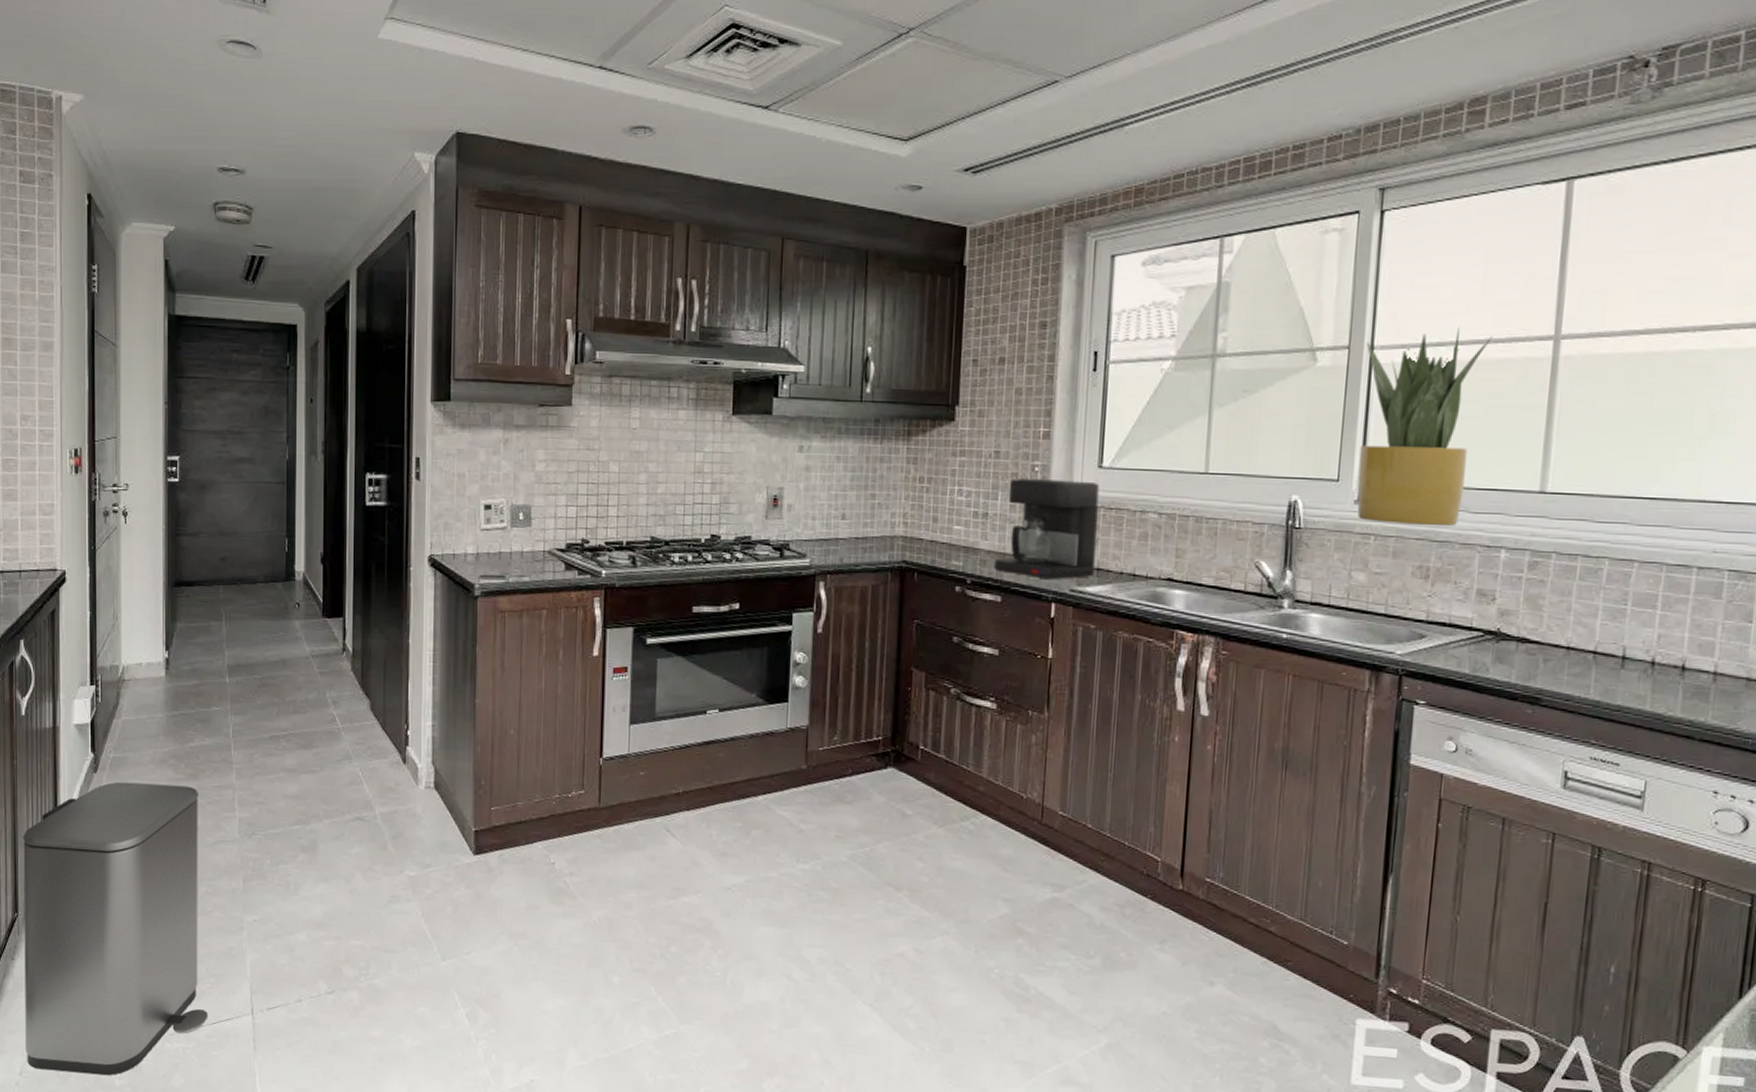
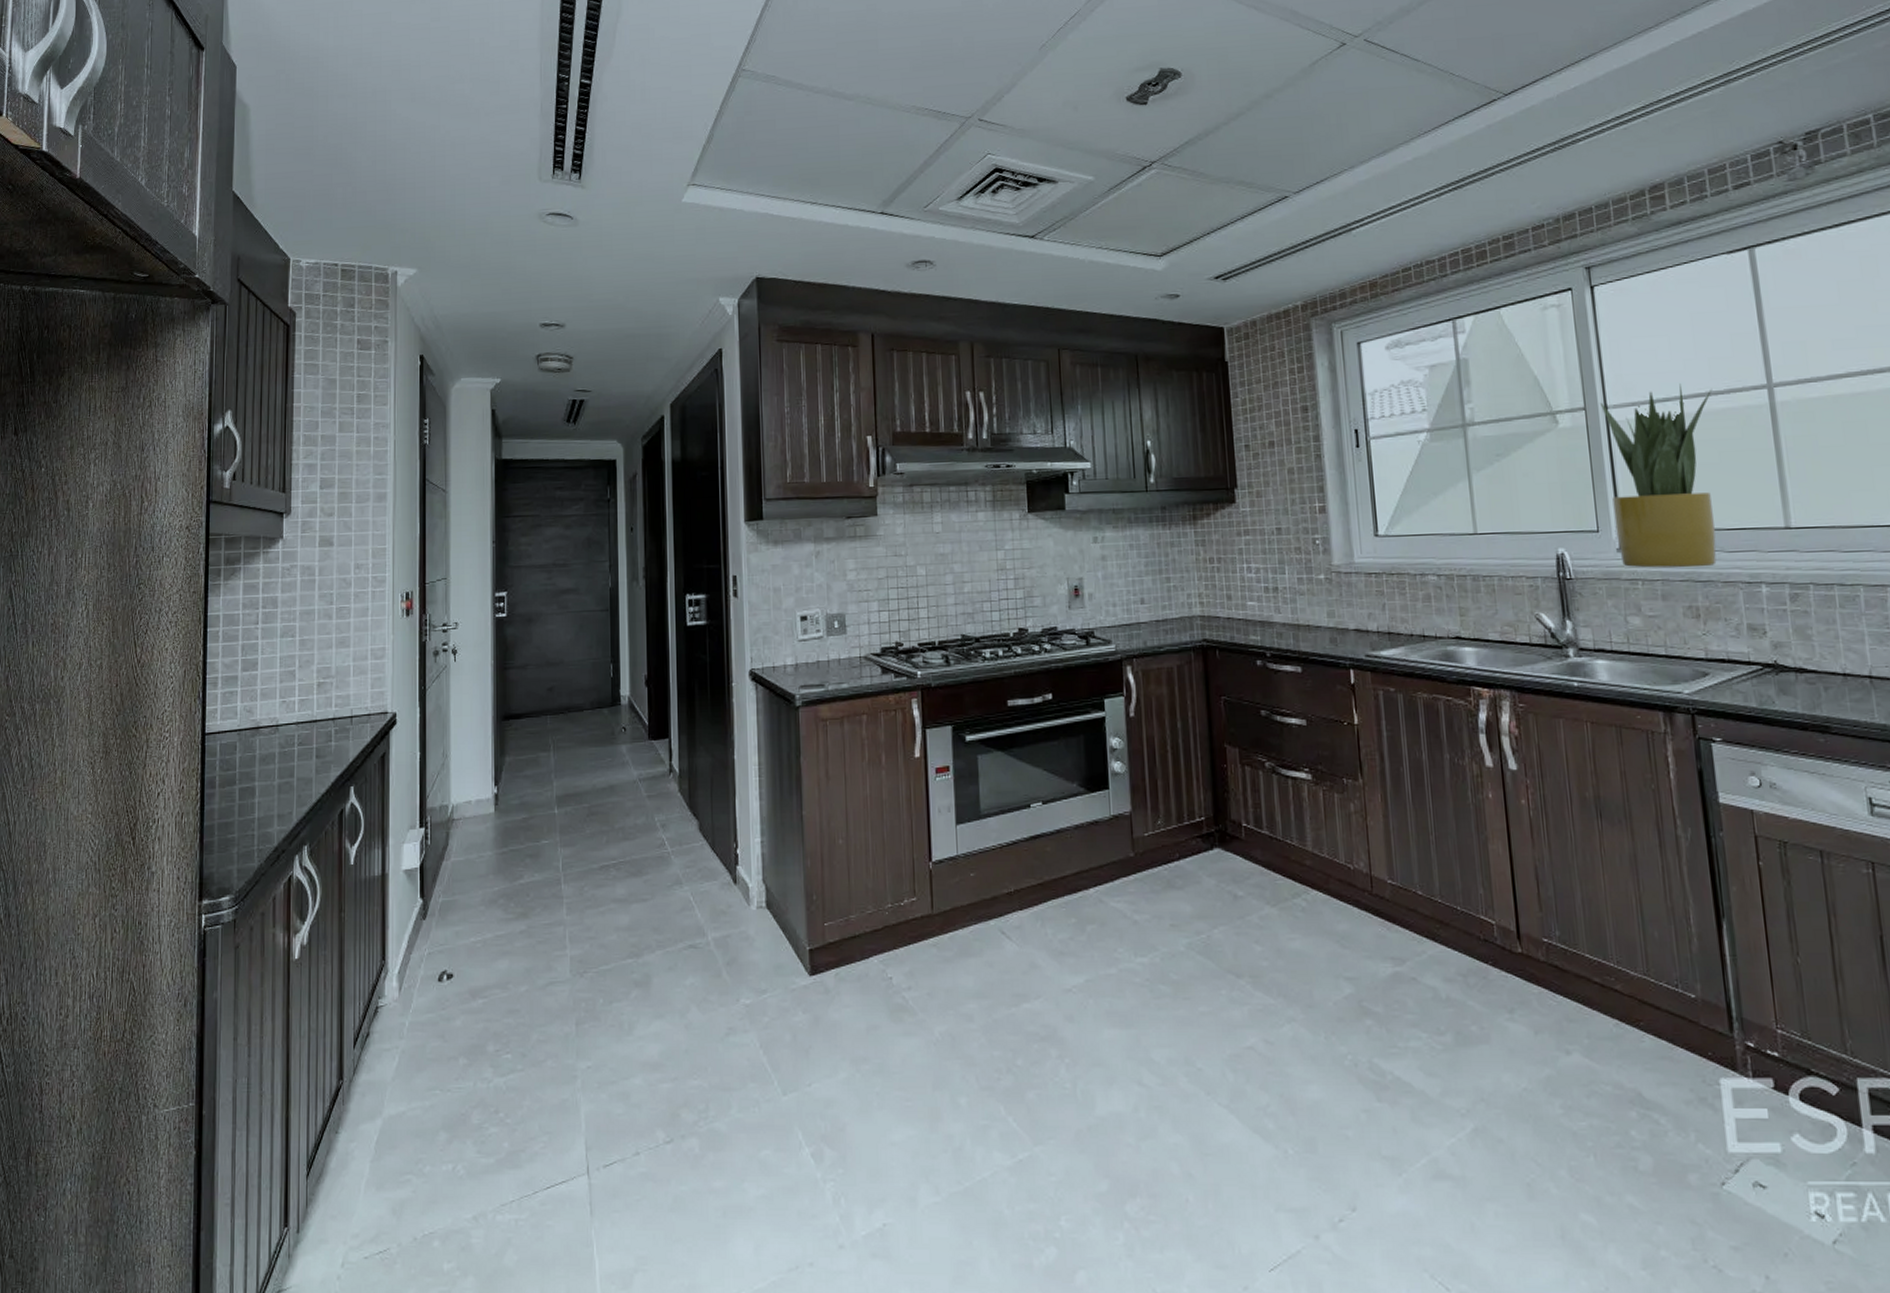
pedal bin: present [23,781,208,1076] -> none [348,926,542,1260]
coffee maker: present [993,478,1100,580] -> none [1289,550,1386,647]

